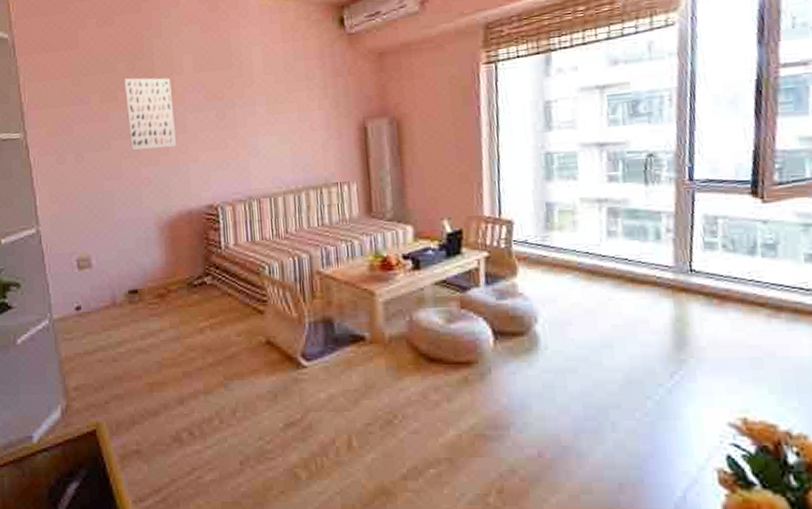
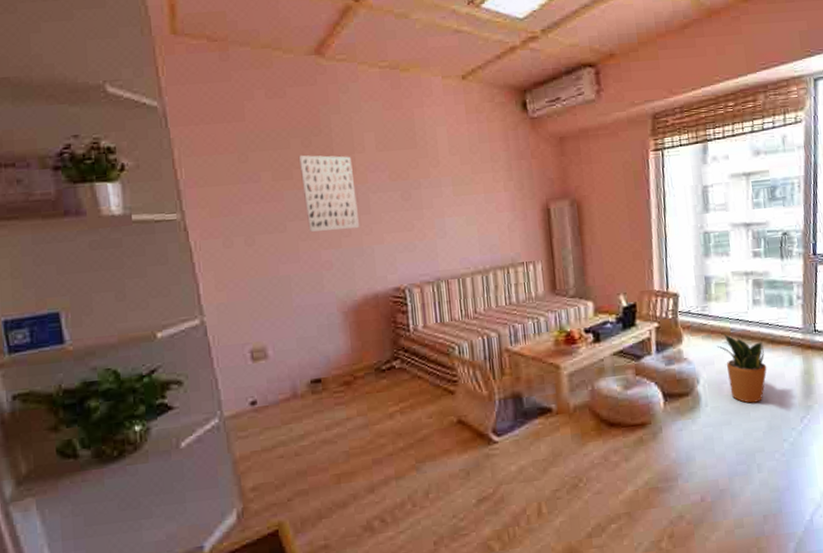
potted plant: none [561,267,625,350] -> present [717,333,767,403]

